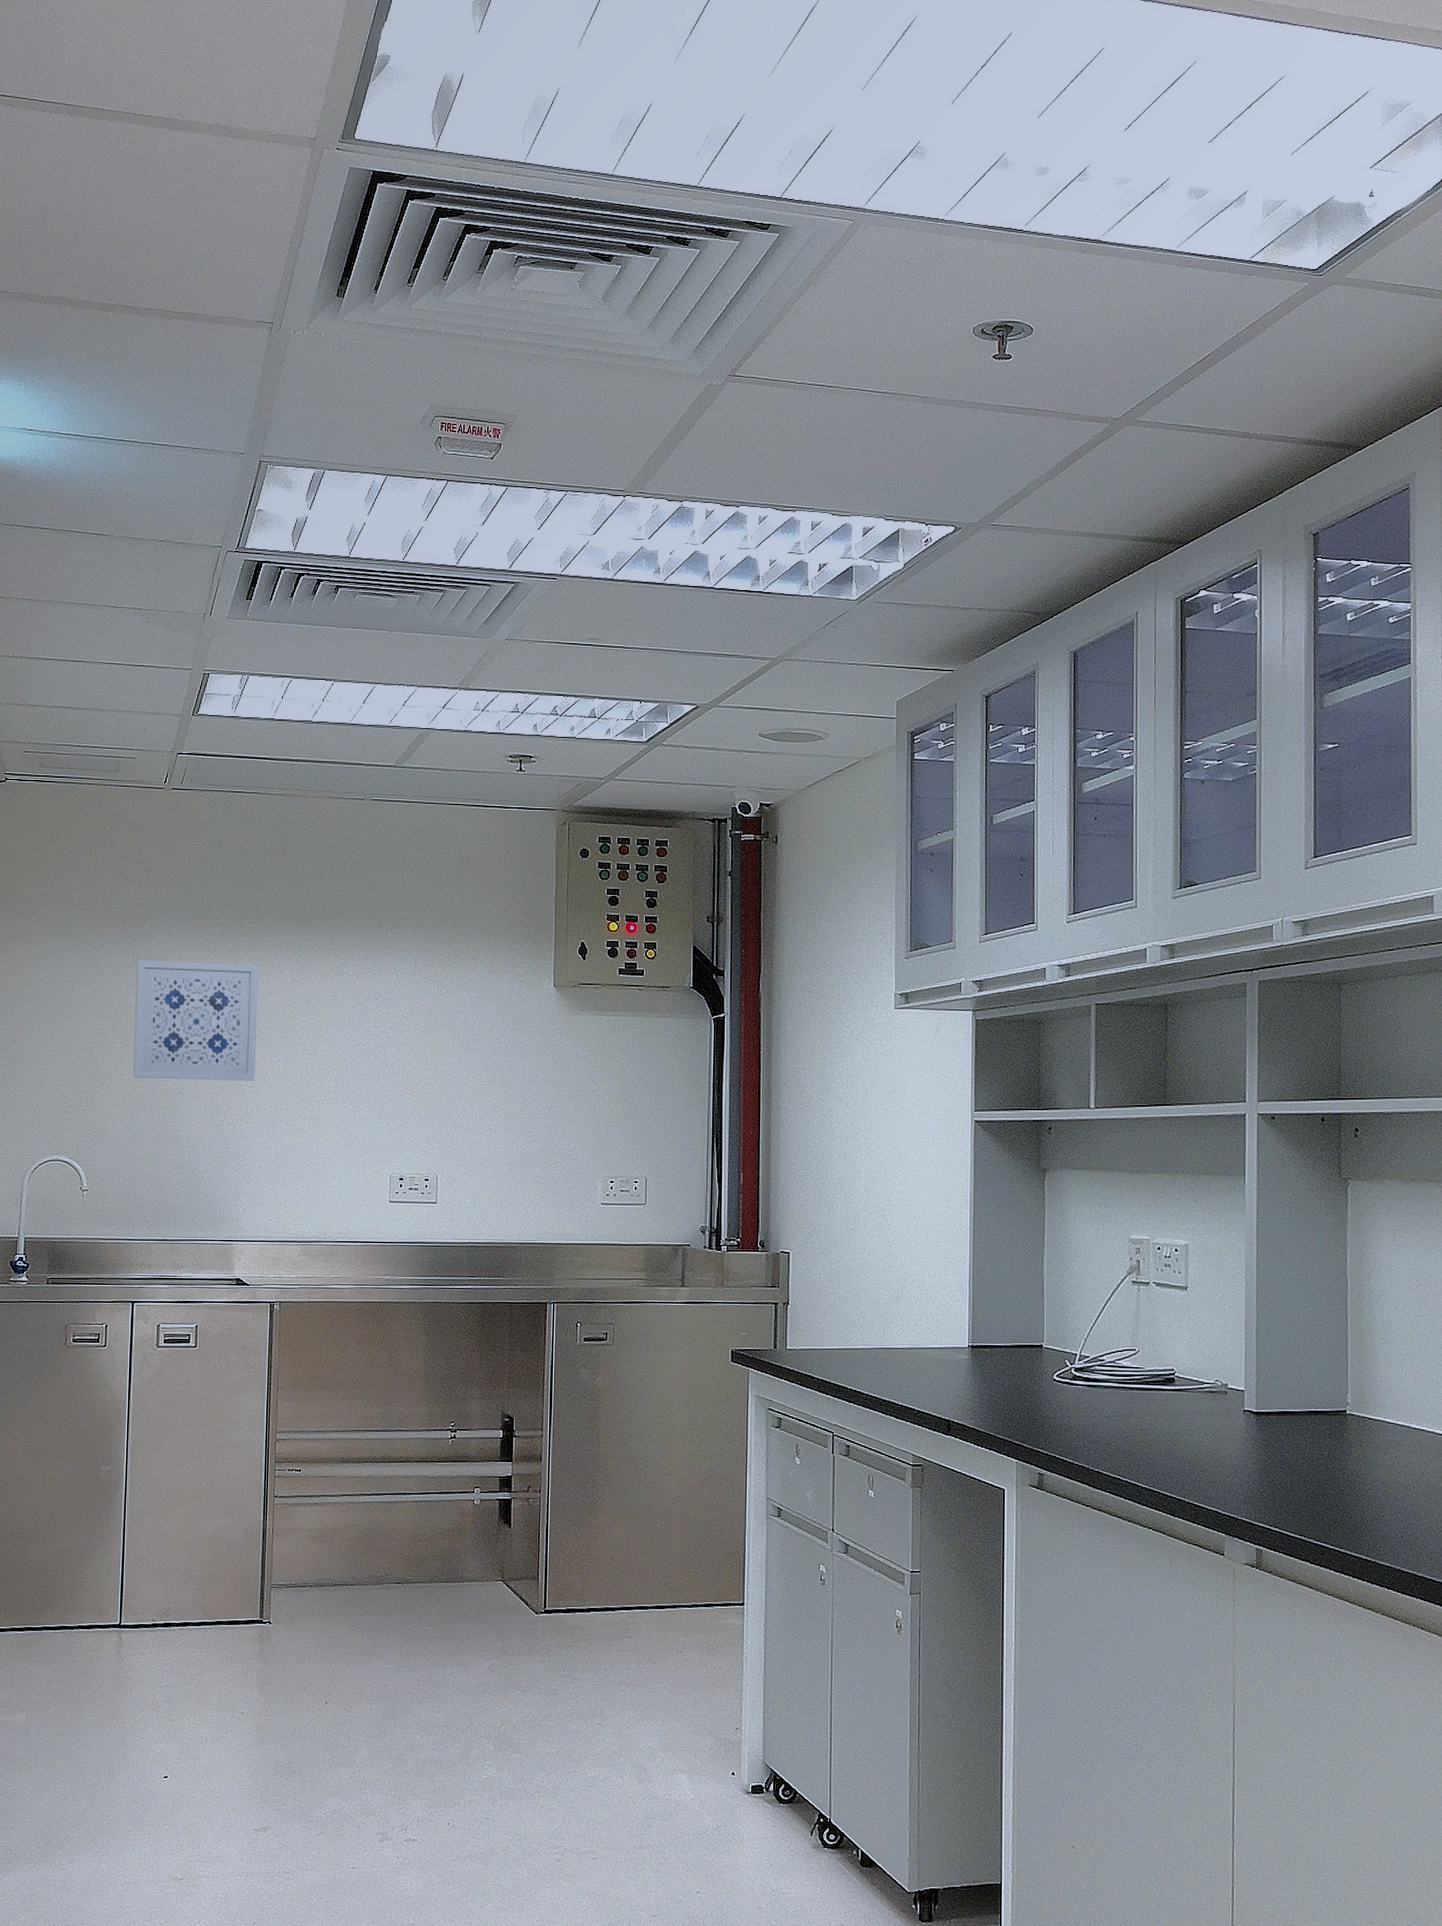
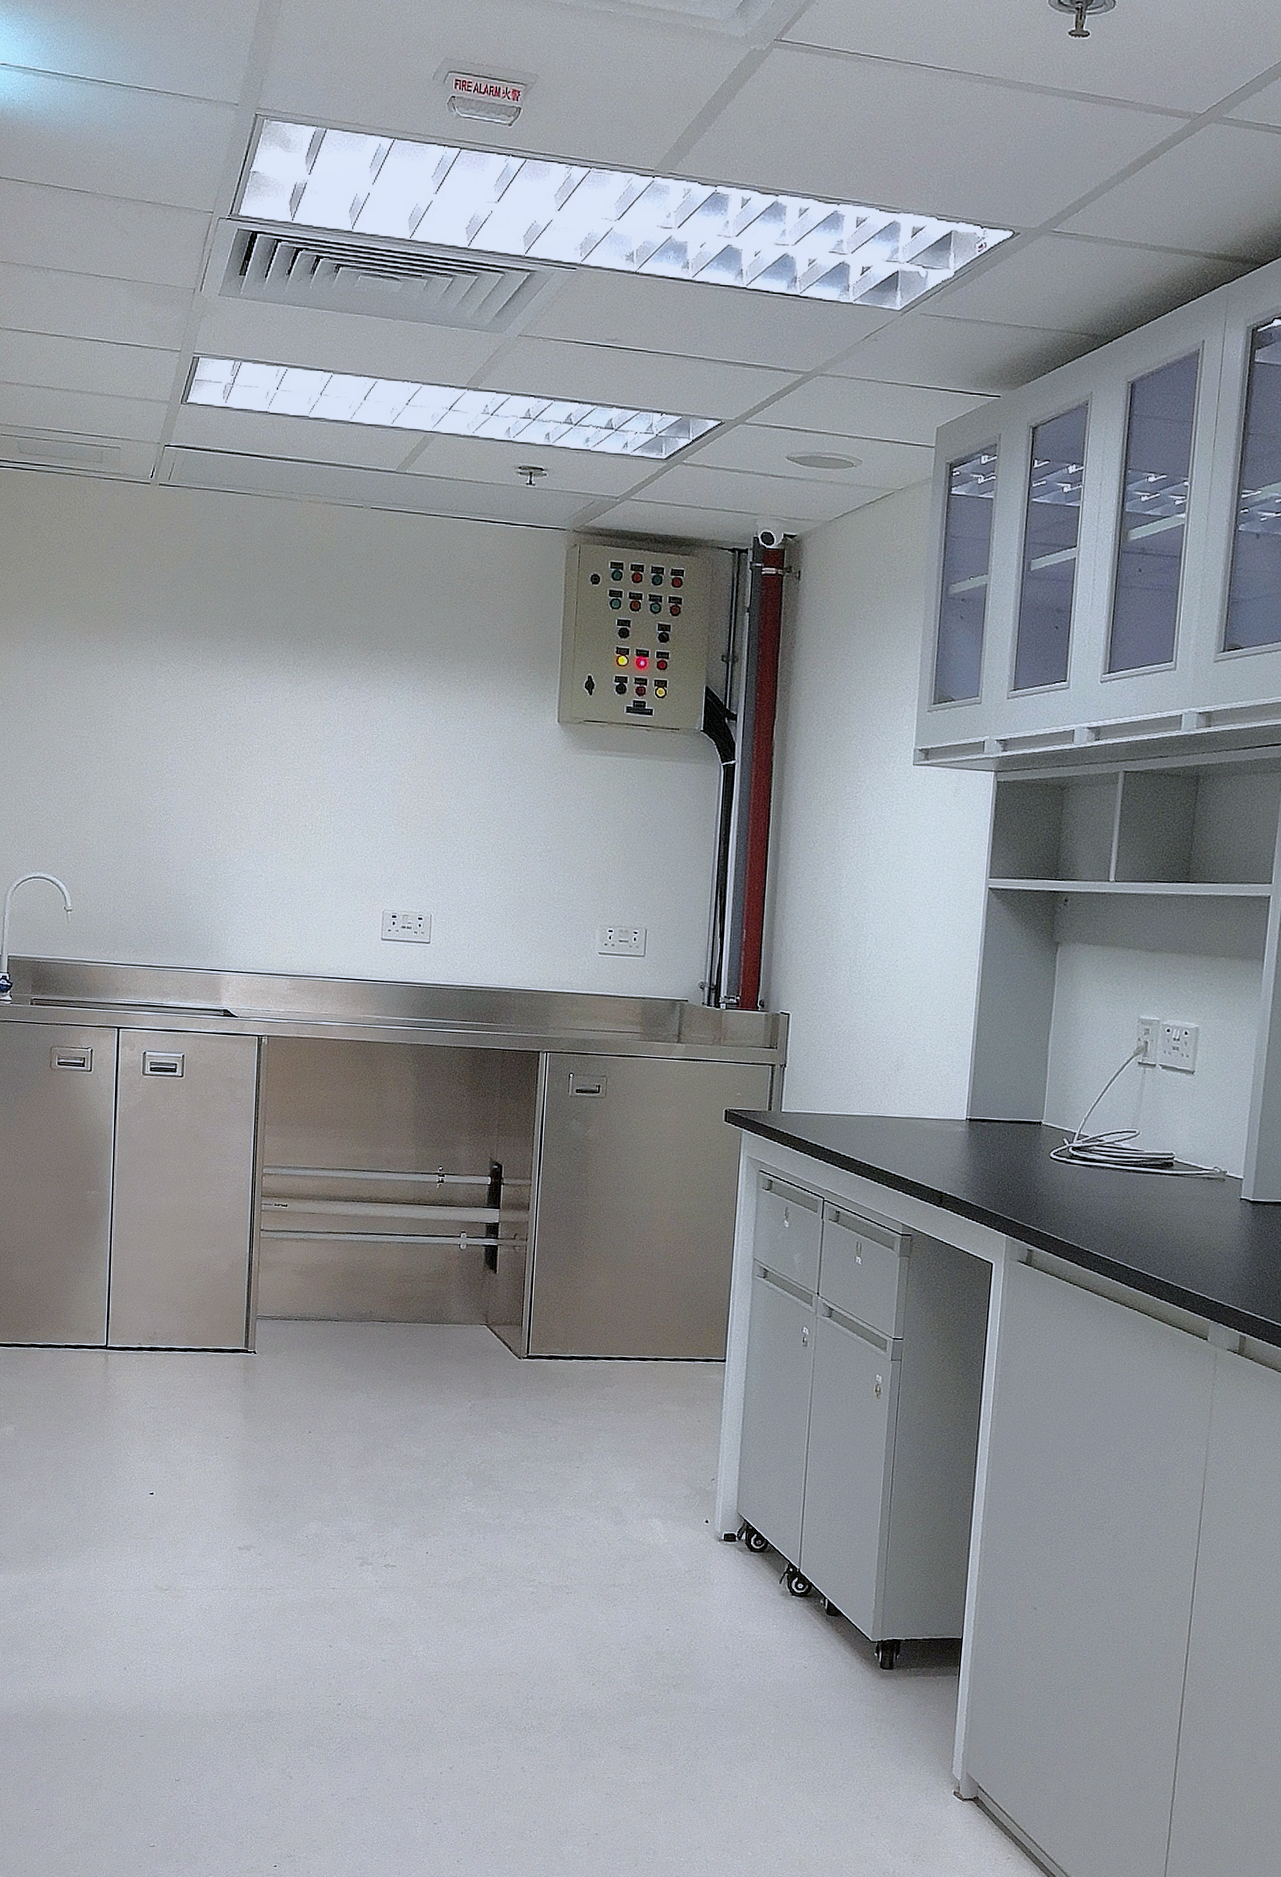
wall art: present [133,959,259,1081] -> none [118,669,250,806]

